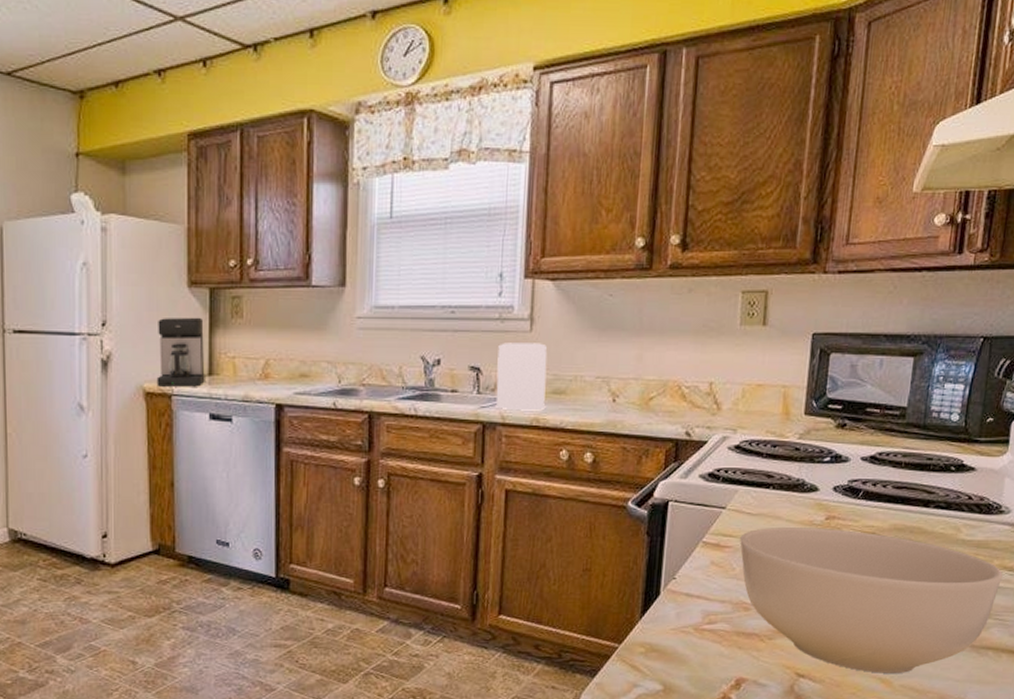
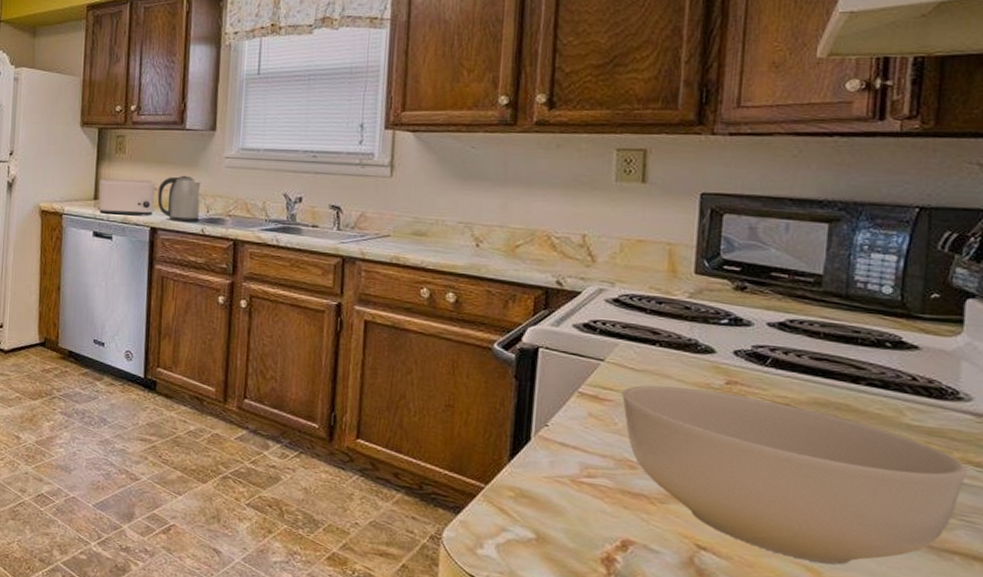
coffee maker: present [156,317,205,388] -> none [50,151,92,209]
toaster: none [213,348,282,392] -> present [97,178,158,217]
kettle: none [282,341,331,397] -> present [157,175,201,223]
canister: present [495,343,548,411] -> none [355,186,408,250]

